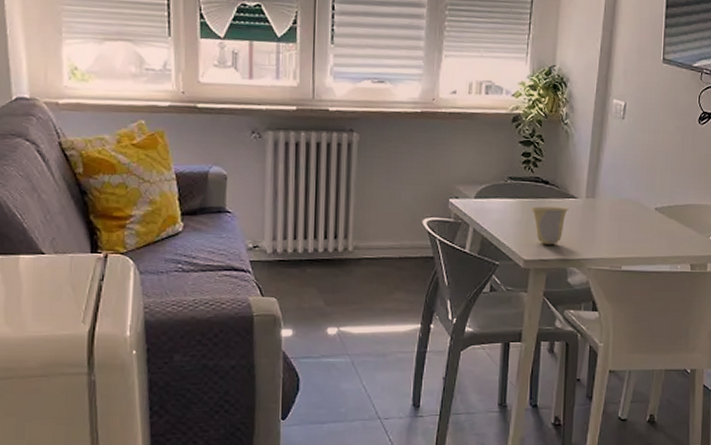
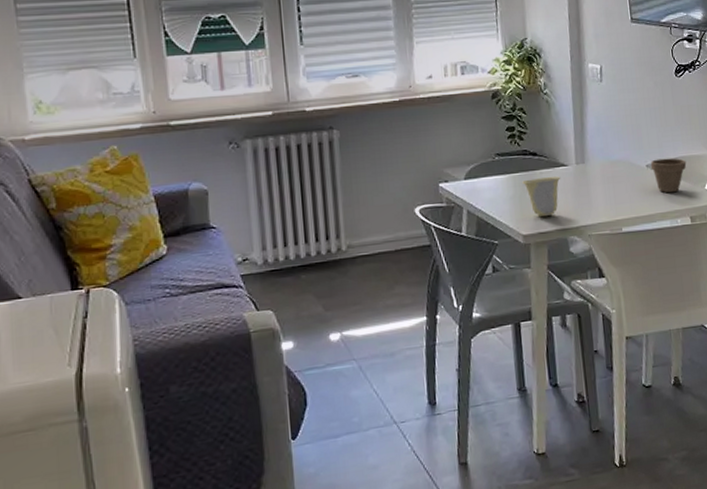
flower pot: none [659,203,696,239] -> present [650,158,687,193]

